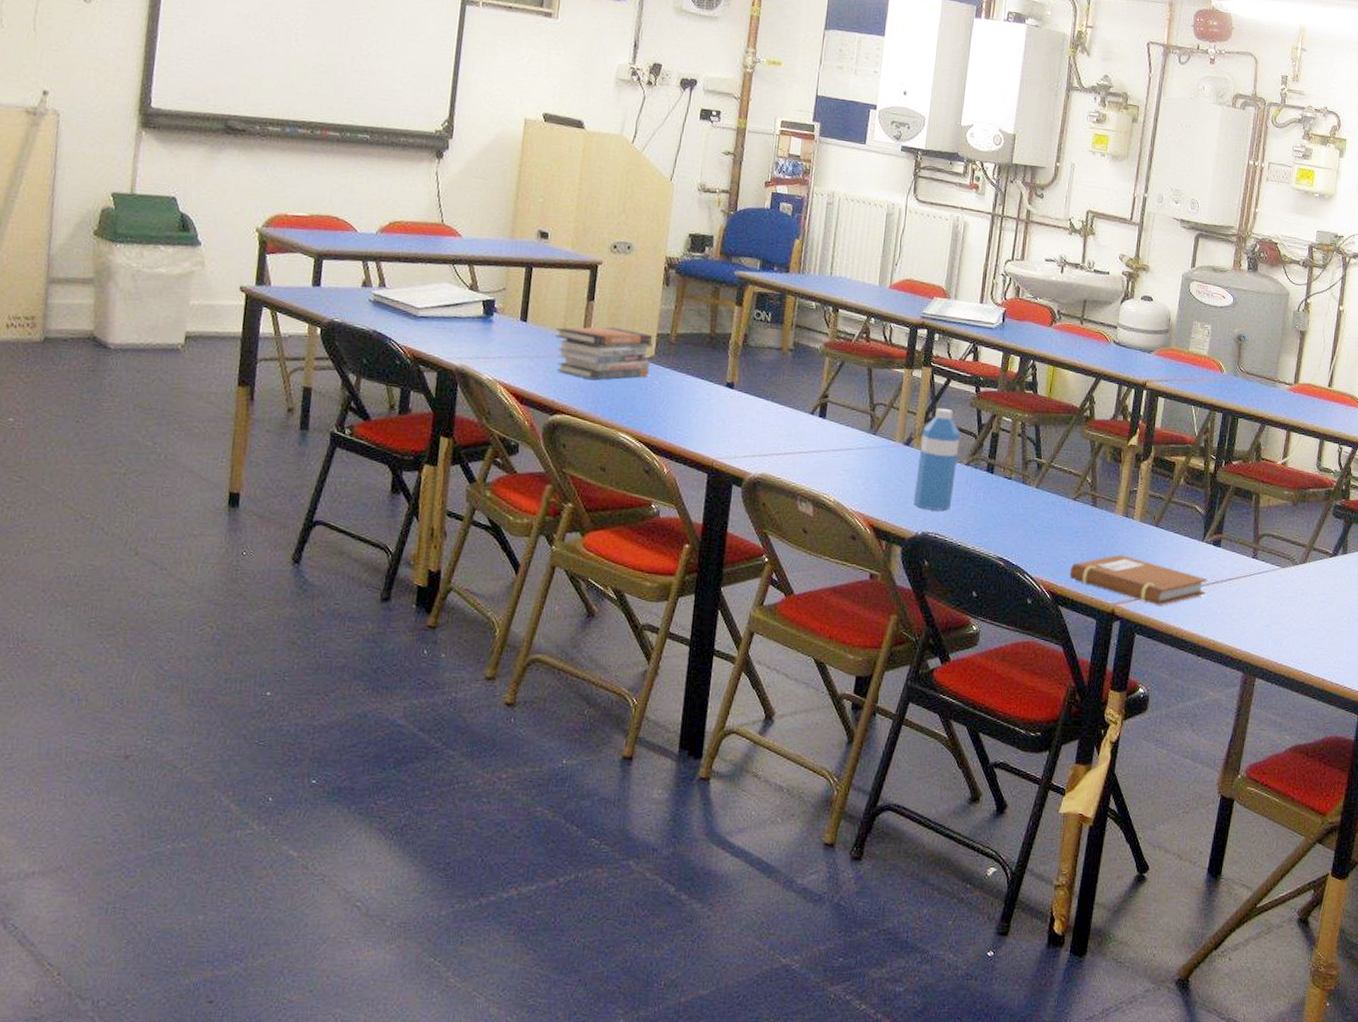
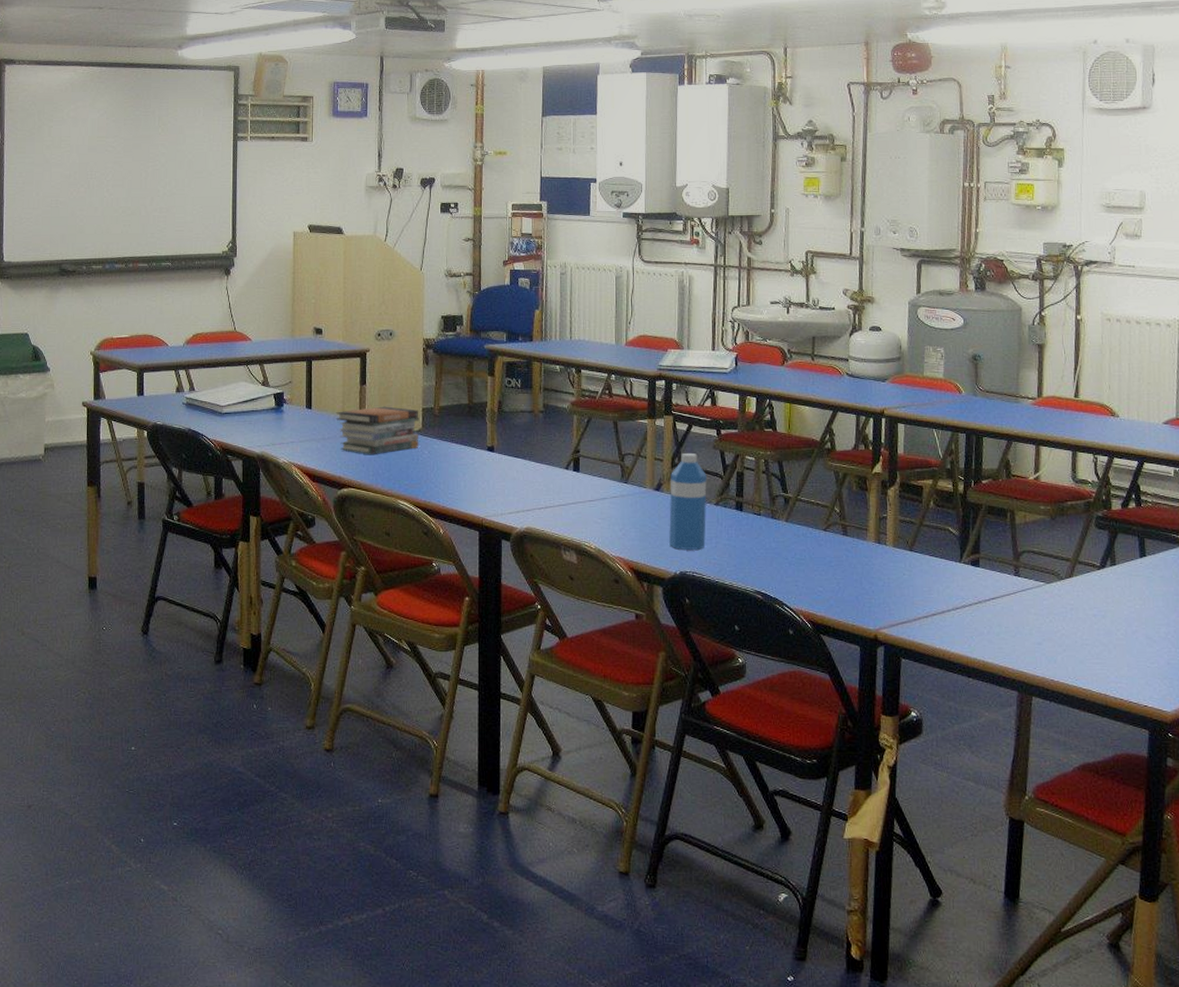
notebook: present [1069,554,1208,606] -> none [828,581,970,629]

